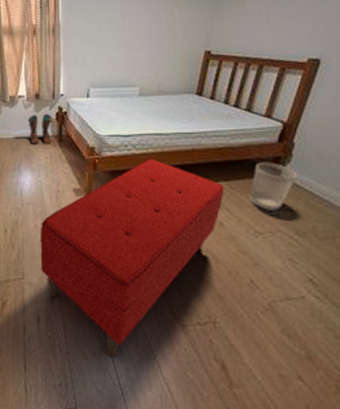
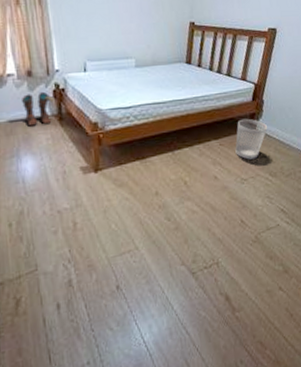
bench: present [40,158,225,357] -> none [49,127,216,321]

